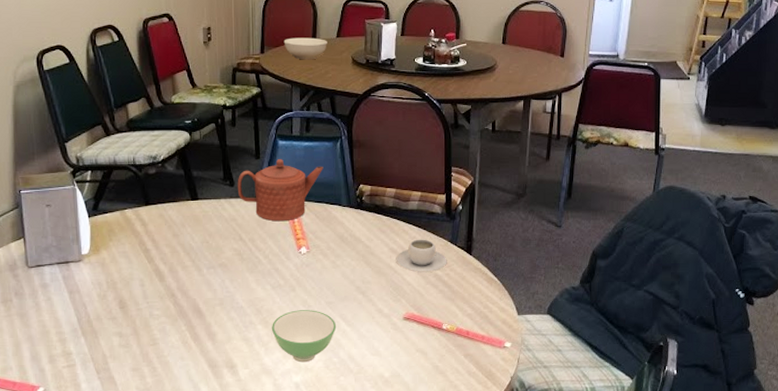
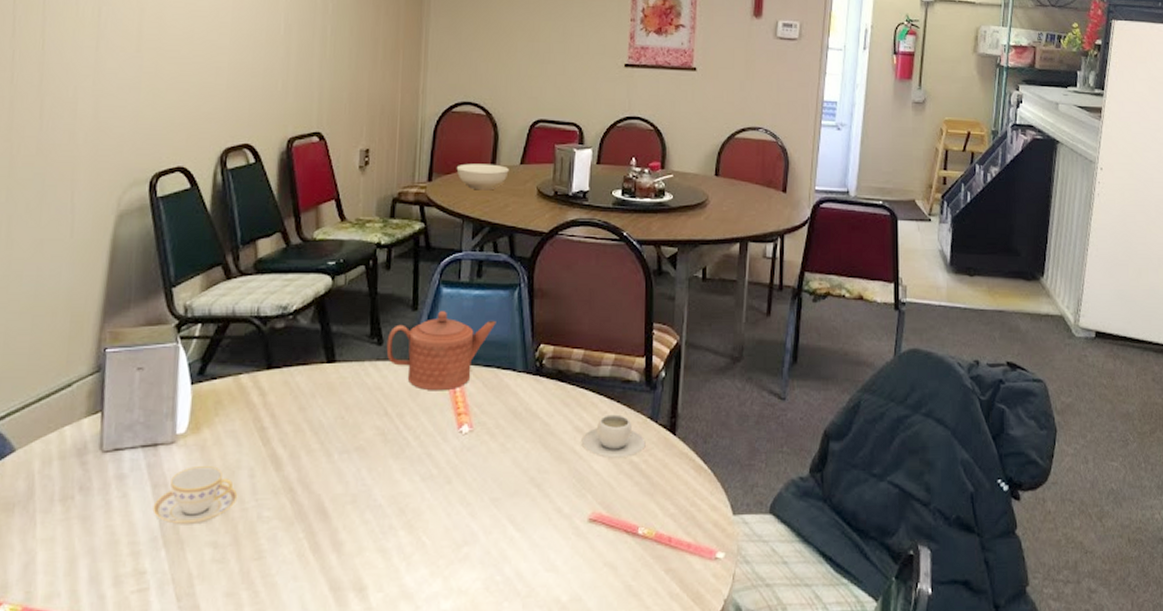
teacup: none [71,278,133,321] -> present [153,466,238,525]
bowl: present [272,310,337,363] -> none [418,509,502,583]

